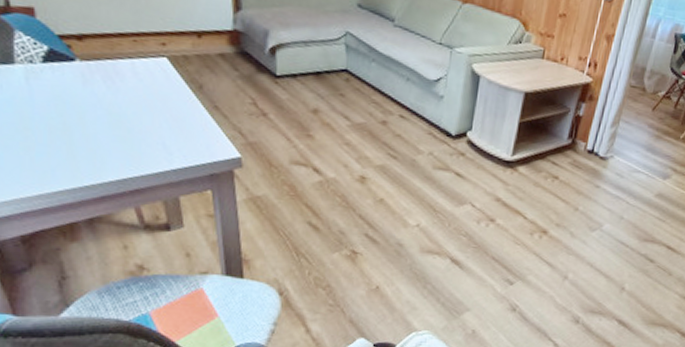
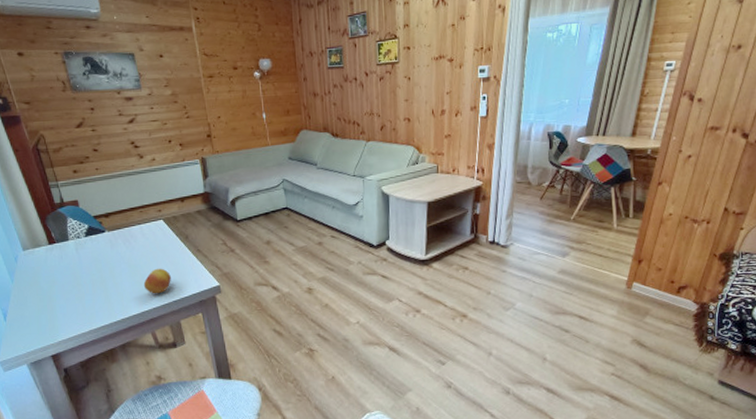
fruit: none [129,122,171,158] -> present [143,268,171,294]

